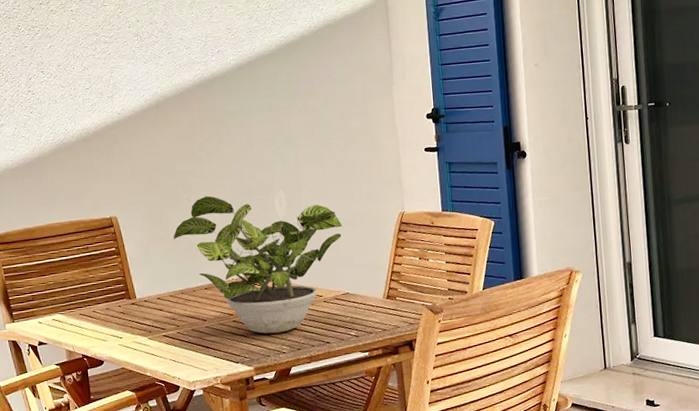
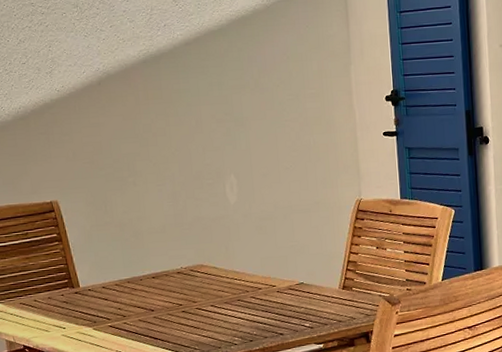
potted plant: present [173,196,342,334] -> none [118,180,296,325]

